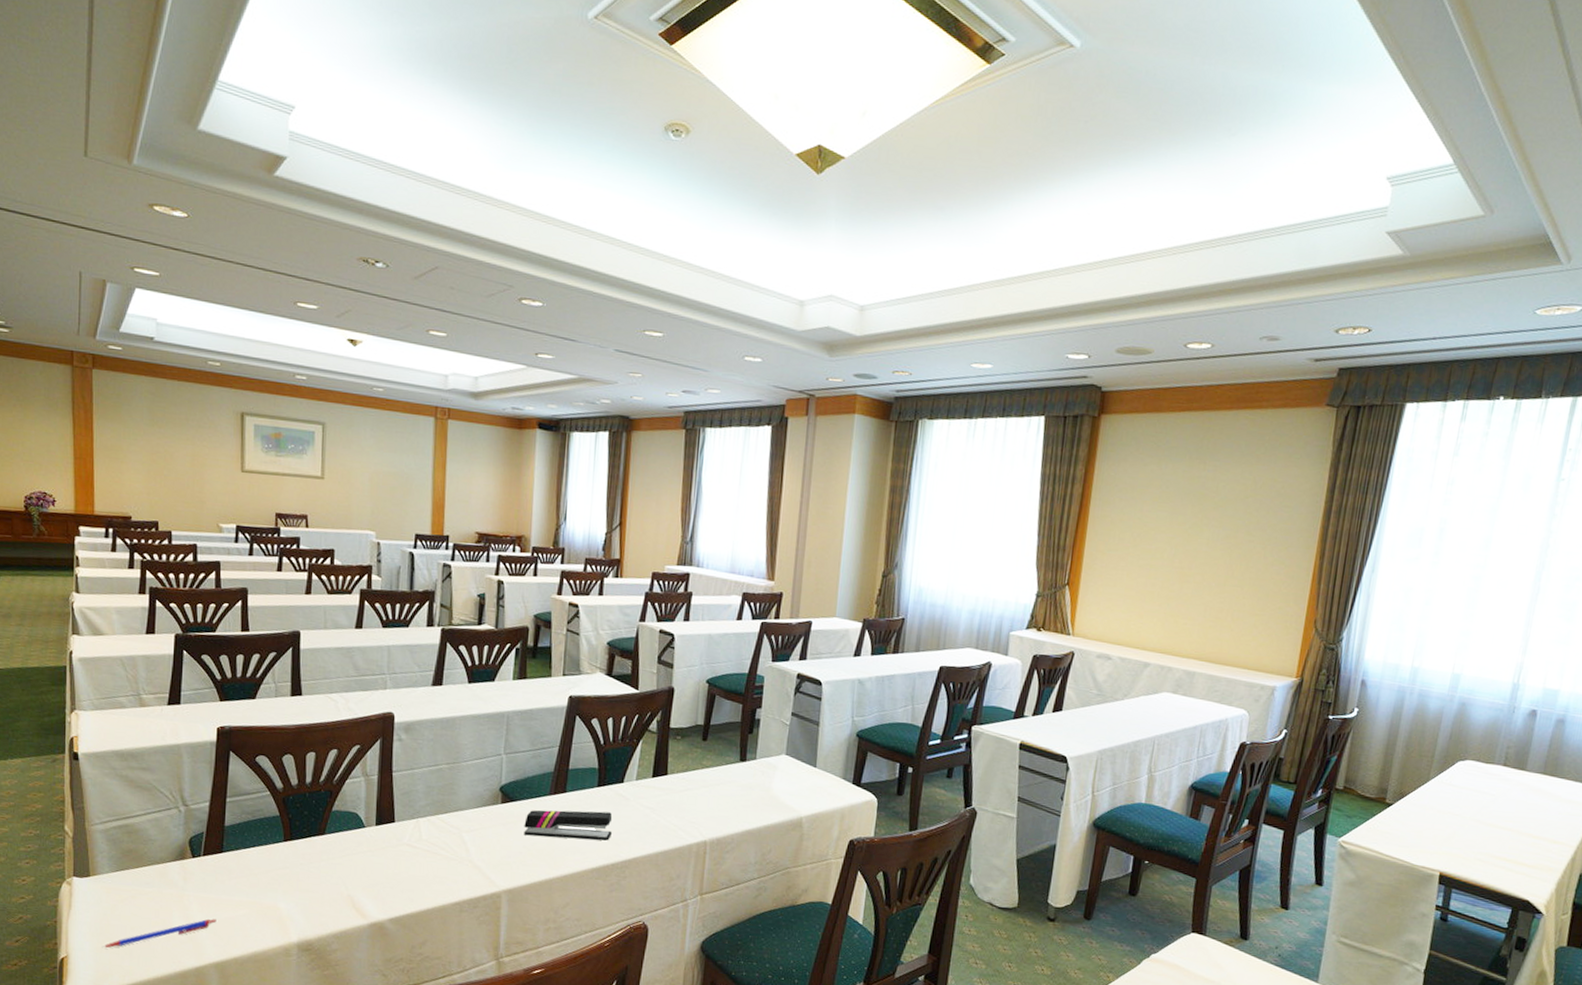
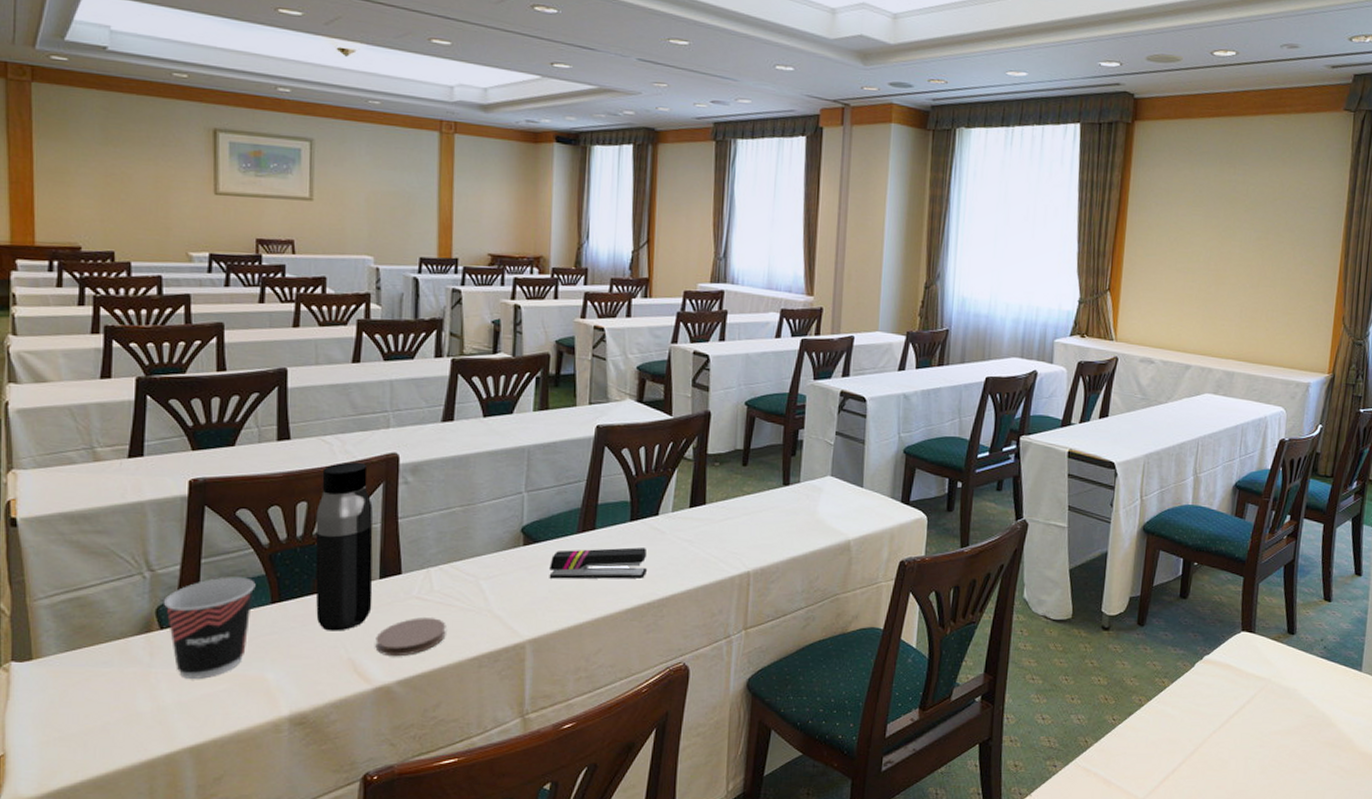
pen: present [102,919,217,949] -> none [48,697,191,742]
cup: none [196,815,271,904] -> present [164,577,256,679]
water bottle: none [321,718,371,870] -> present [315,462,373,631]
coaster: none [371,862,432,897] -> present [375,617,446,657]

